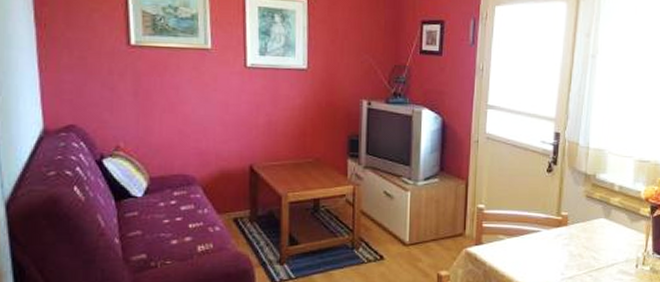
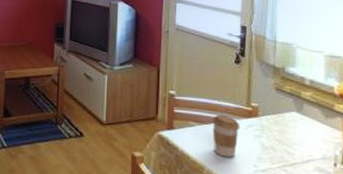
coffee cup: none [522,225,550,268] -> present [213,114,240,158]

